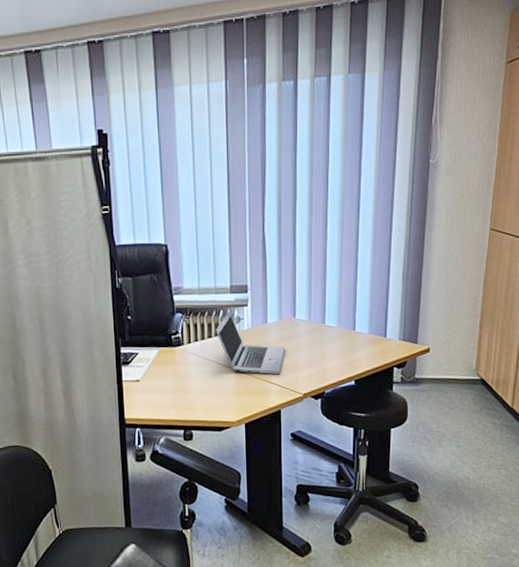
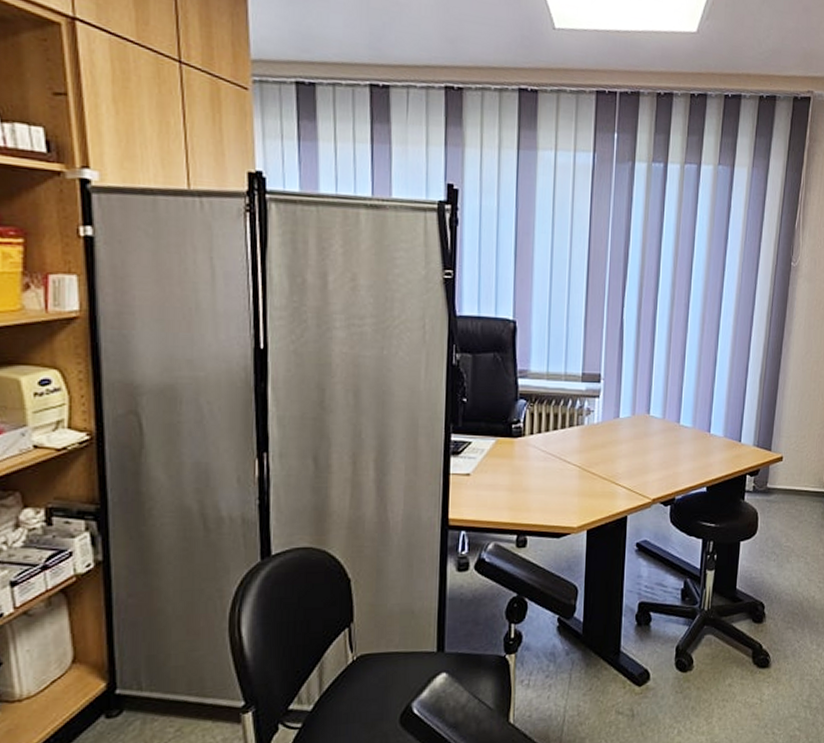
laptop: present [215,310,286,375] -> none [562,400,637,476]

